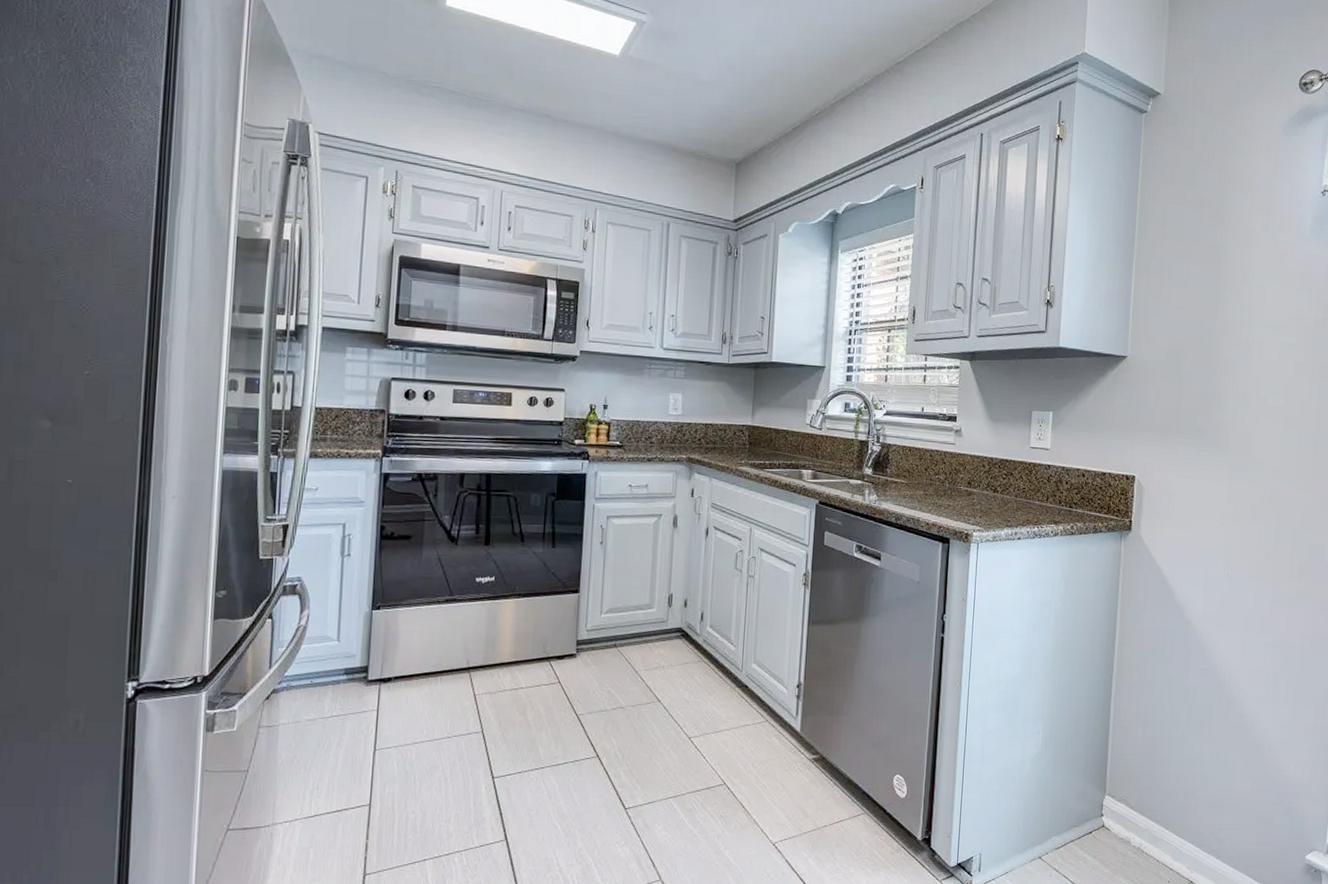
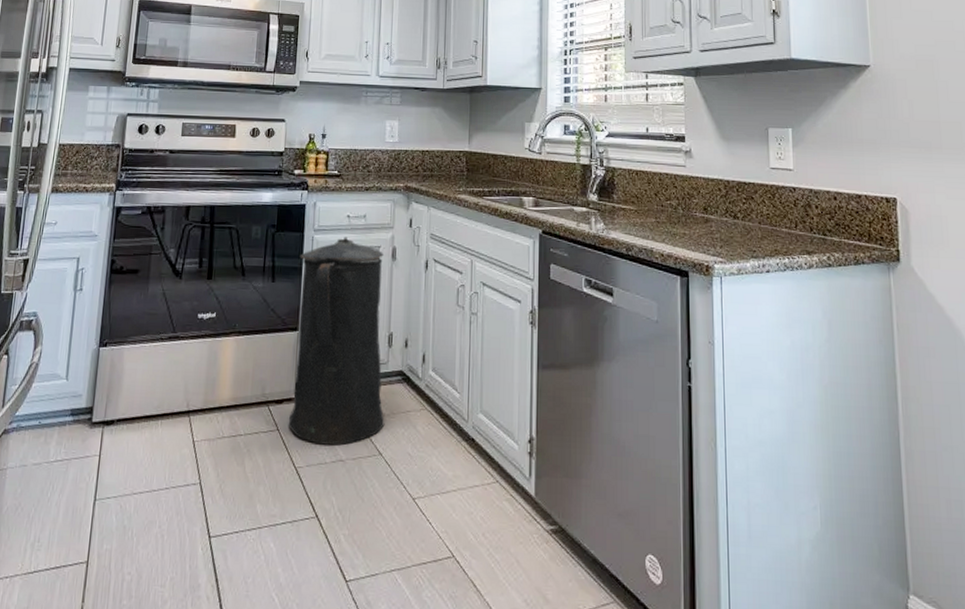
trash can: none [569,505,665,695] -> present [288,237,385,446]

